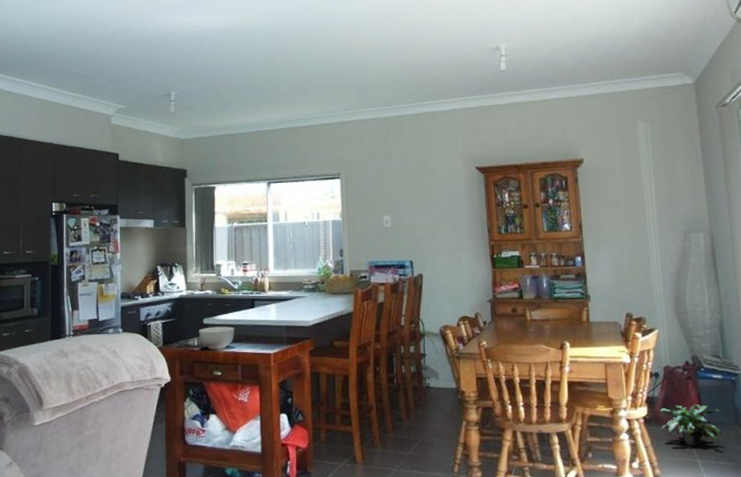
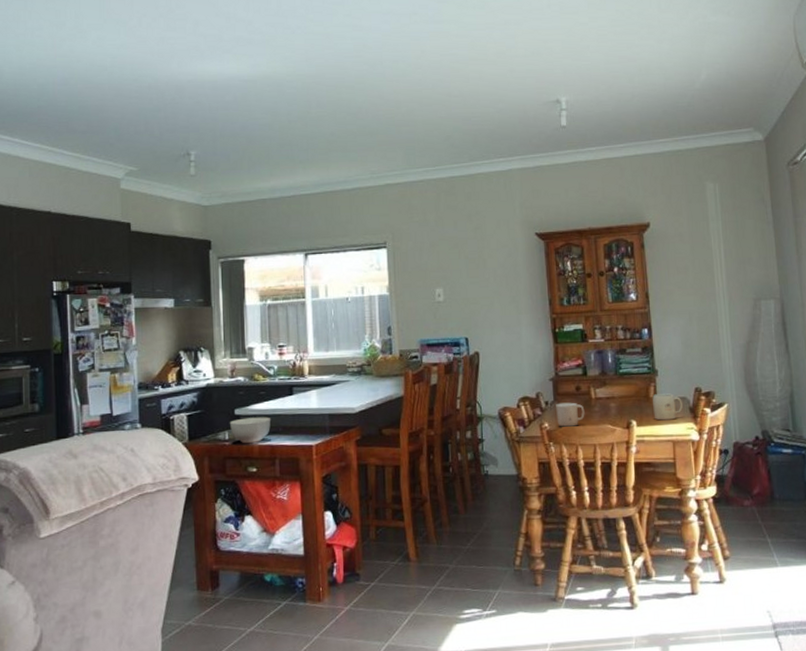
mug: none [493,323,521,346] -> present [556,402,585,427]
mug: none [585,318,614,343] -> present [652,393,683,421]
potted plant: present [660,404,723,446] -> none [729,481,793,524]

